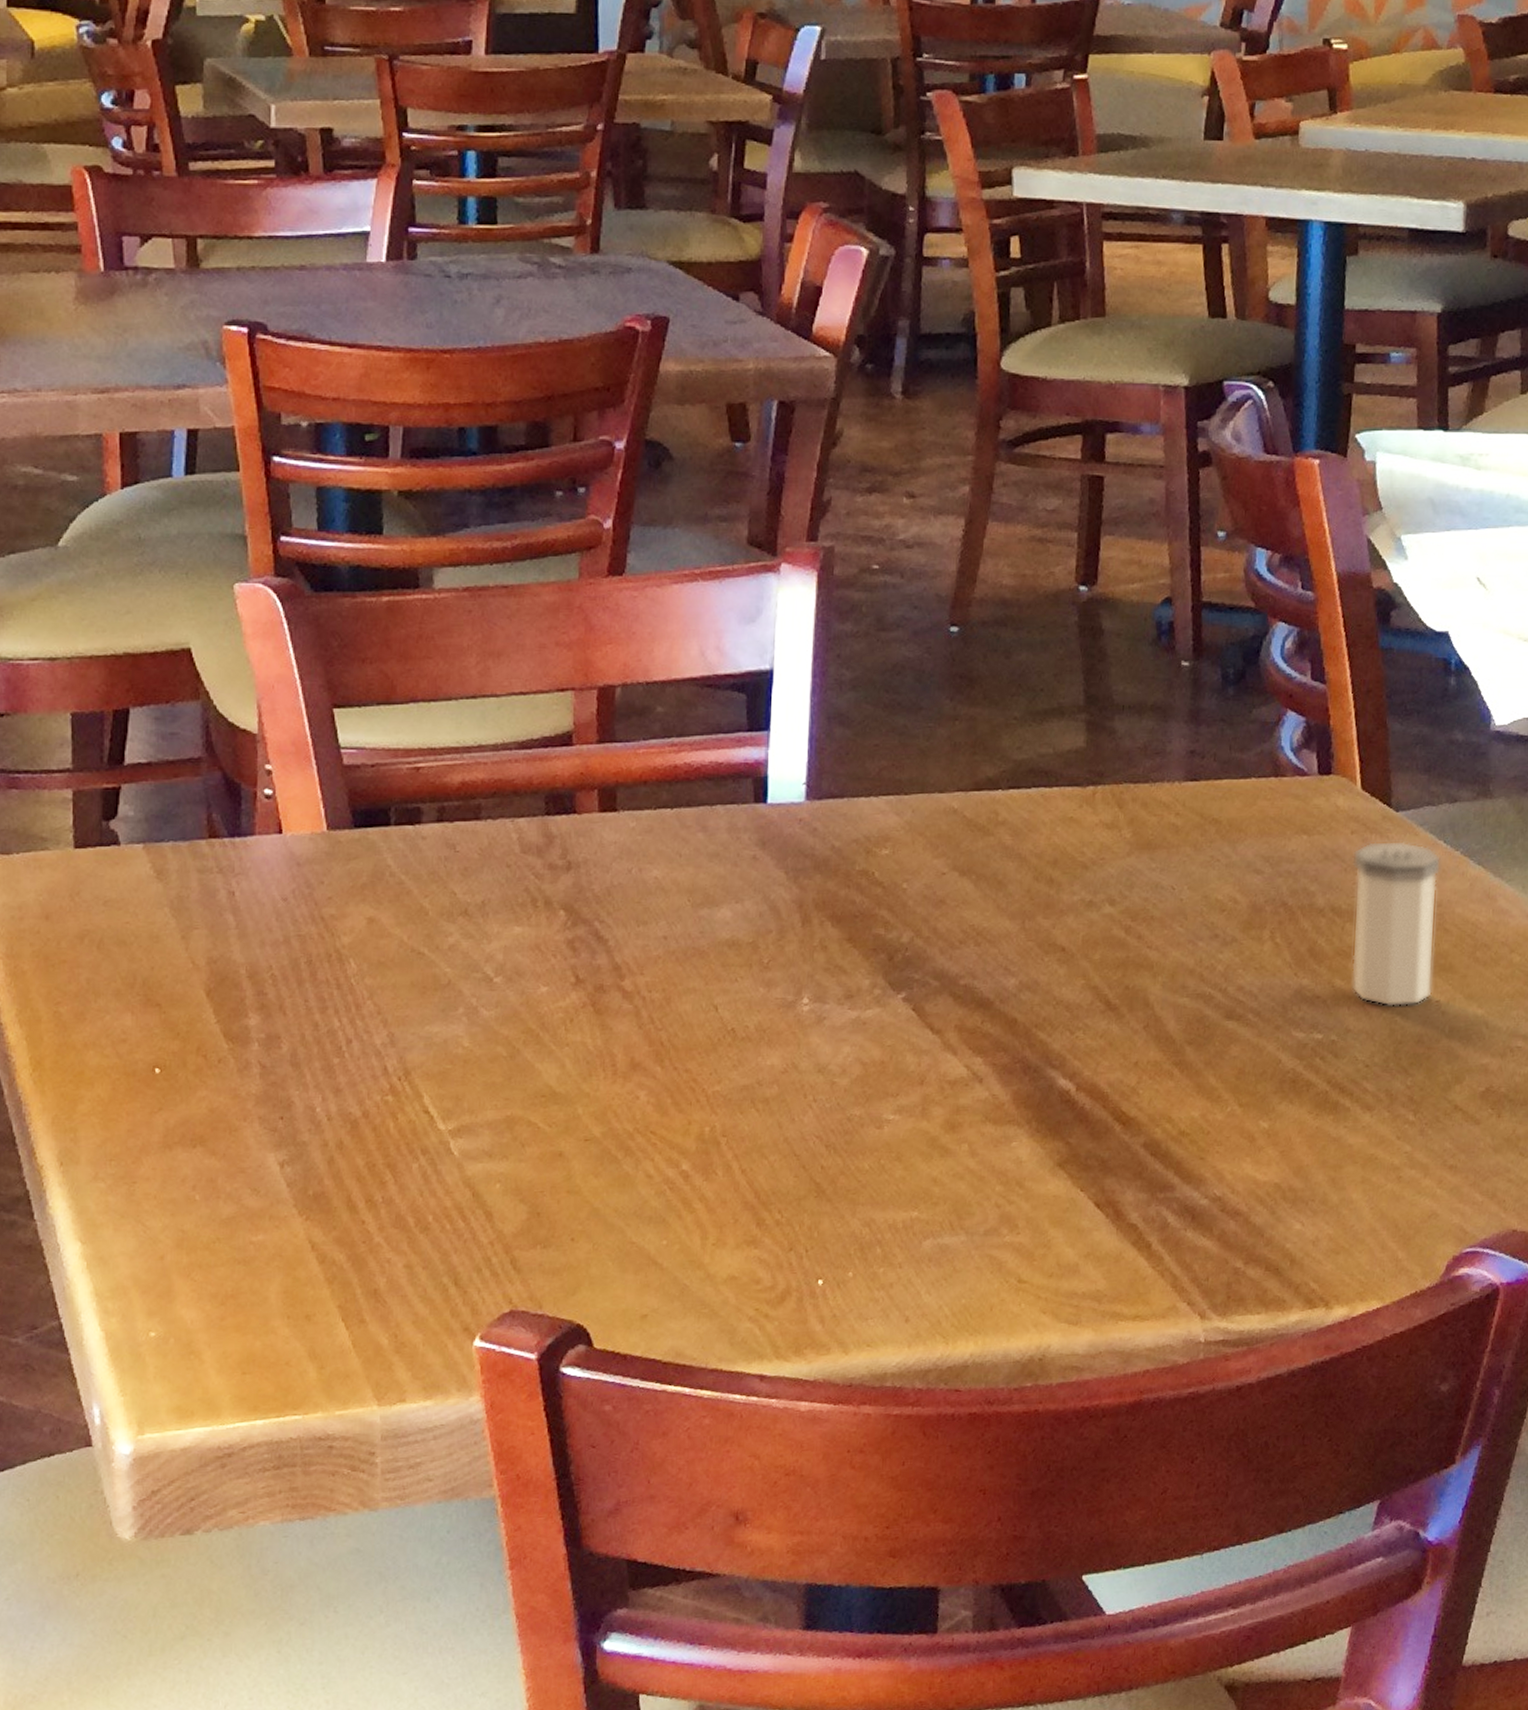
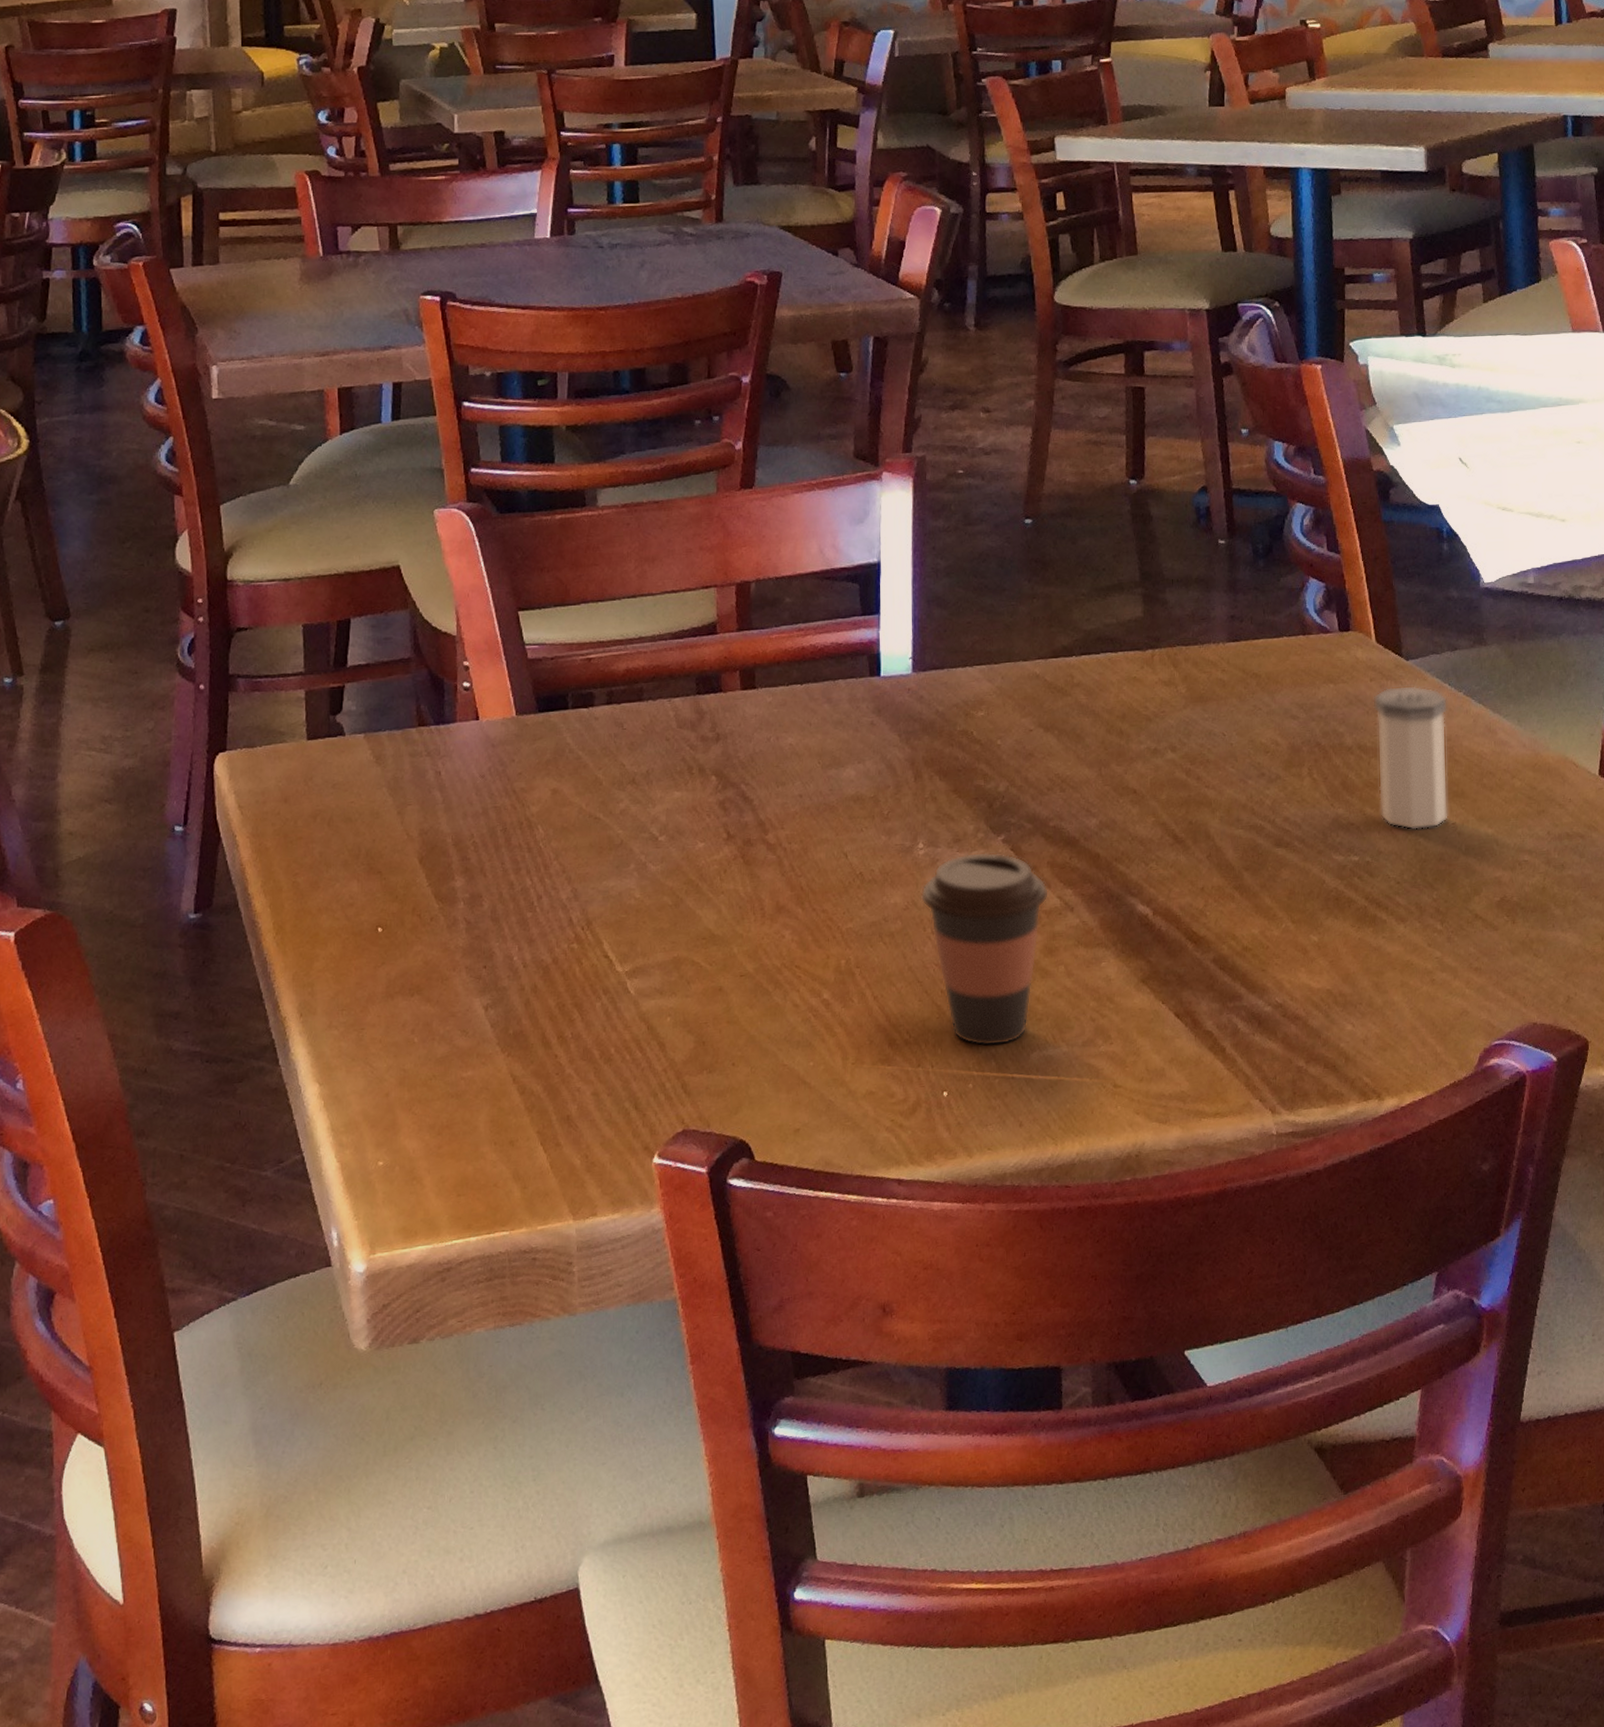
coffee cup: none [802,1010,955,1231] -> present [920,851,1050,1047]

